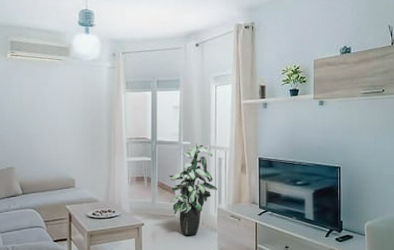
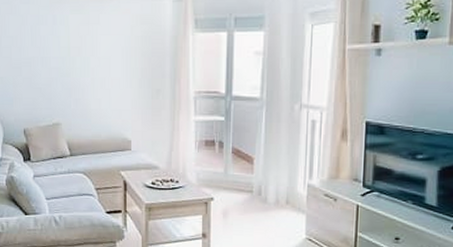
indoor plant: present [168,141,217,235] -> none [245,97,308,216]

